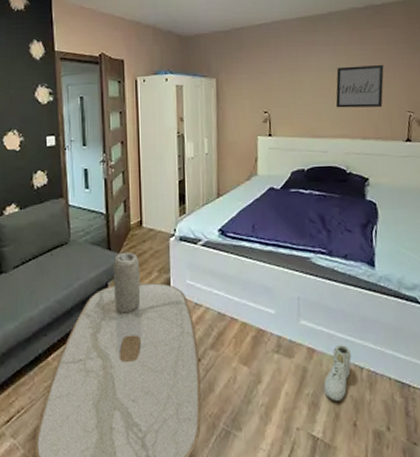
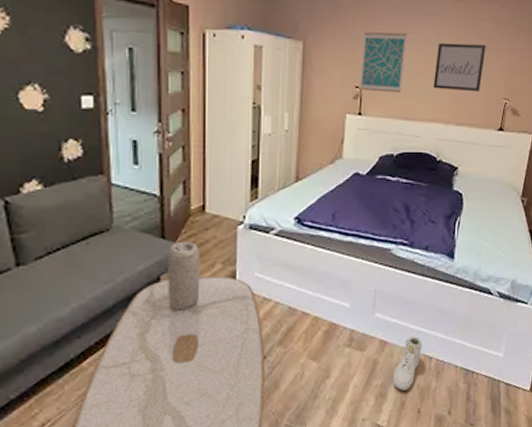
wall art: none [267,62,308,115] -> present [360,32,407,93]

